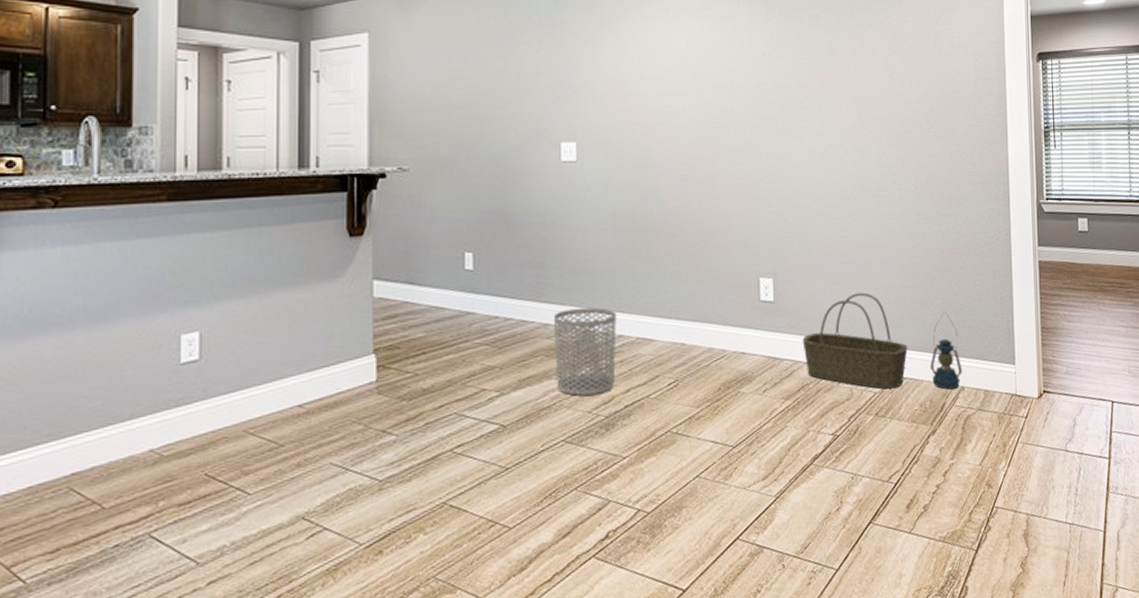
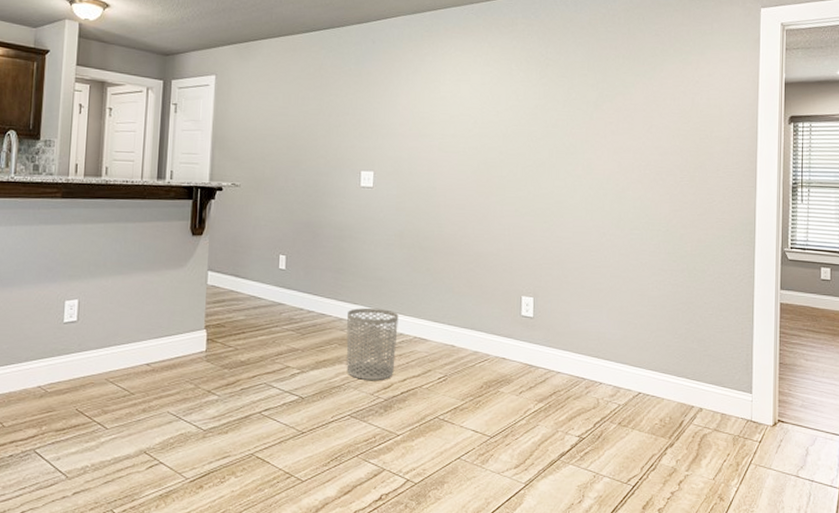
basket: present [802,292,908,389] -> none [556,316,652,403]
lantern: present [930,311,962,390] -> none [671,340,701,409]

